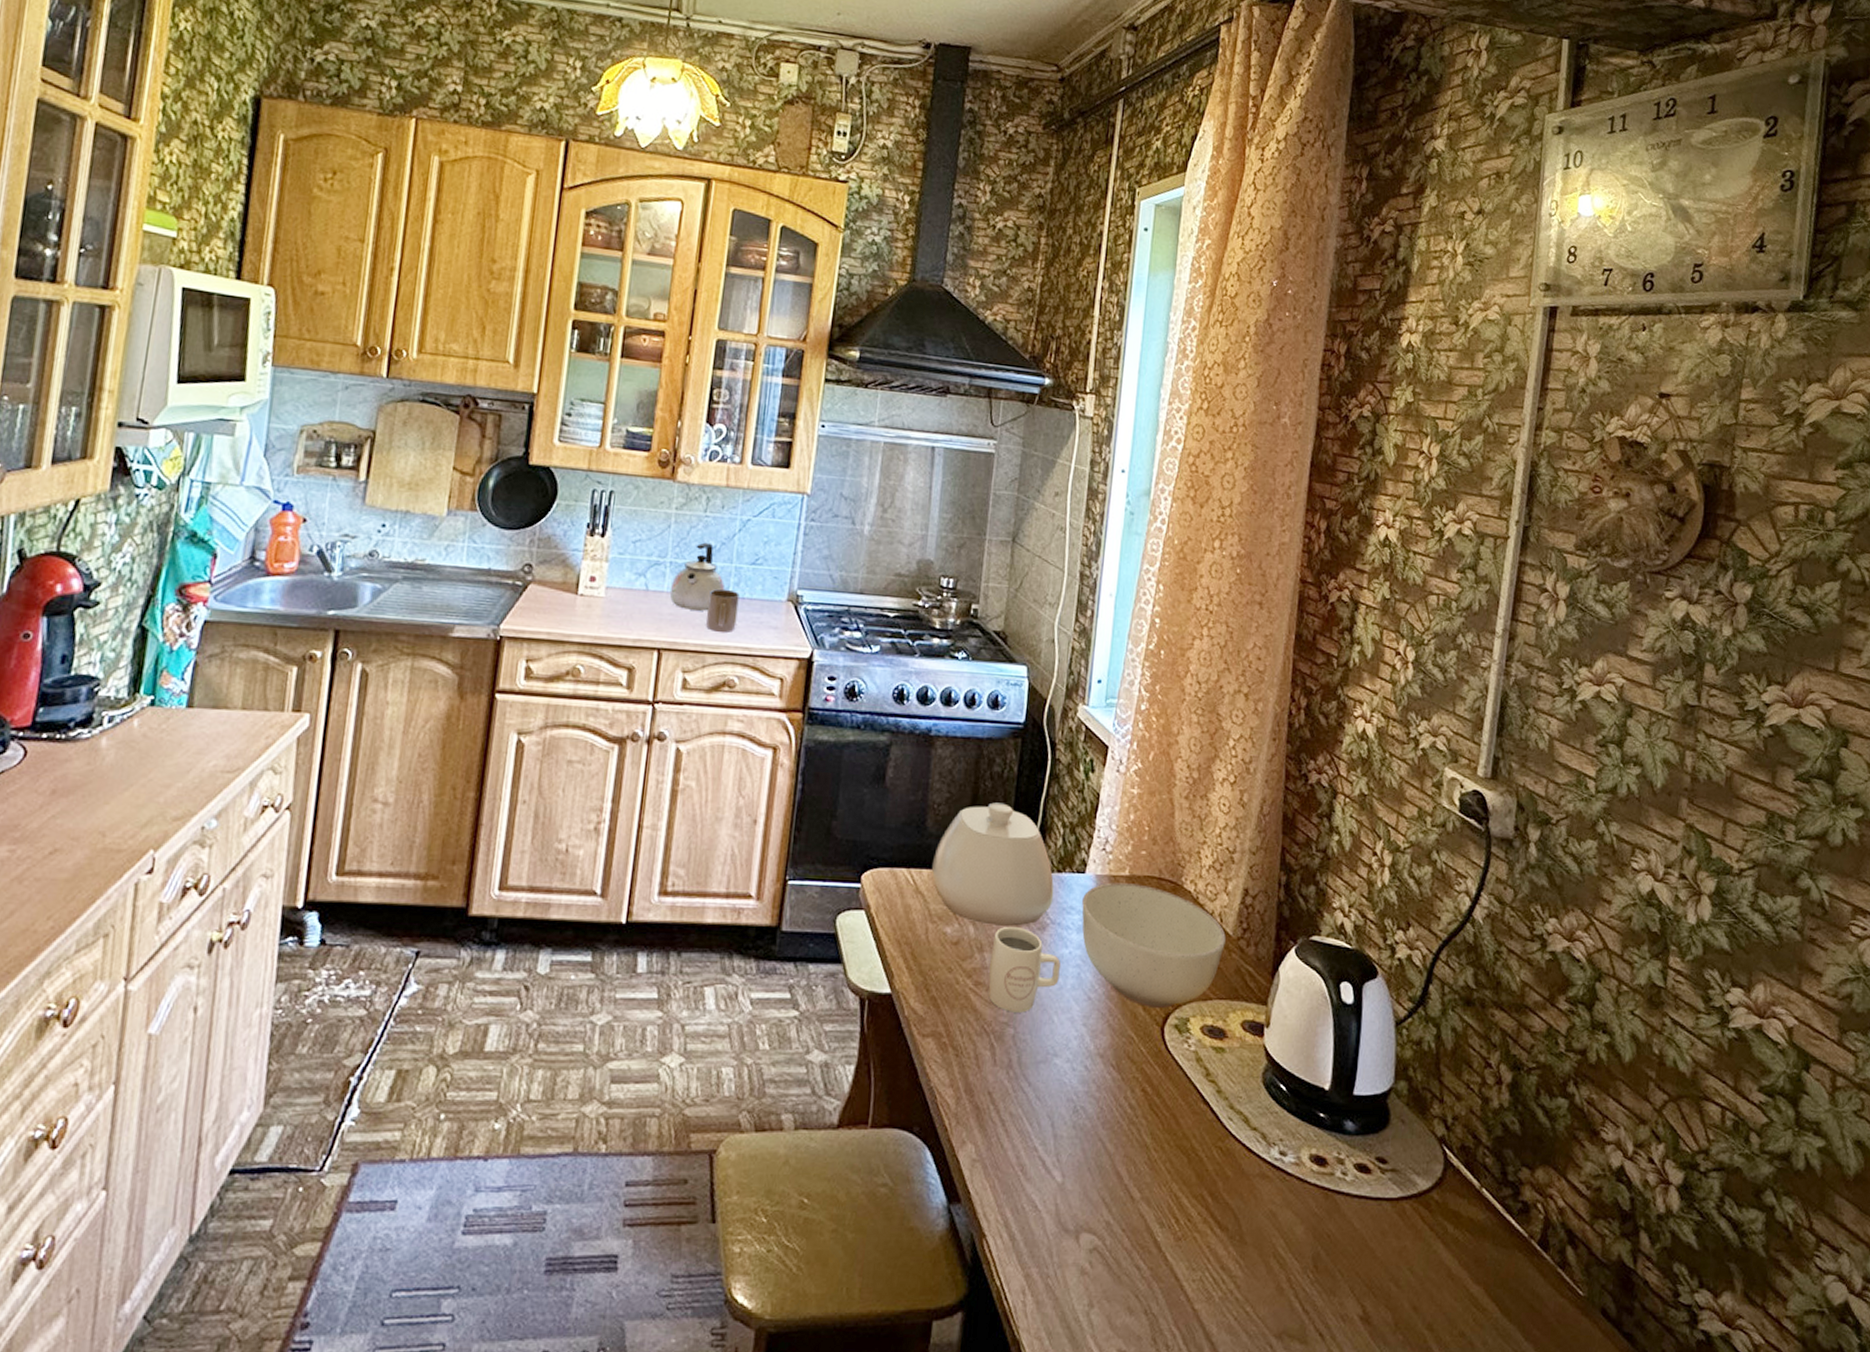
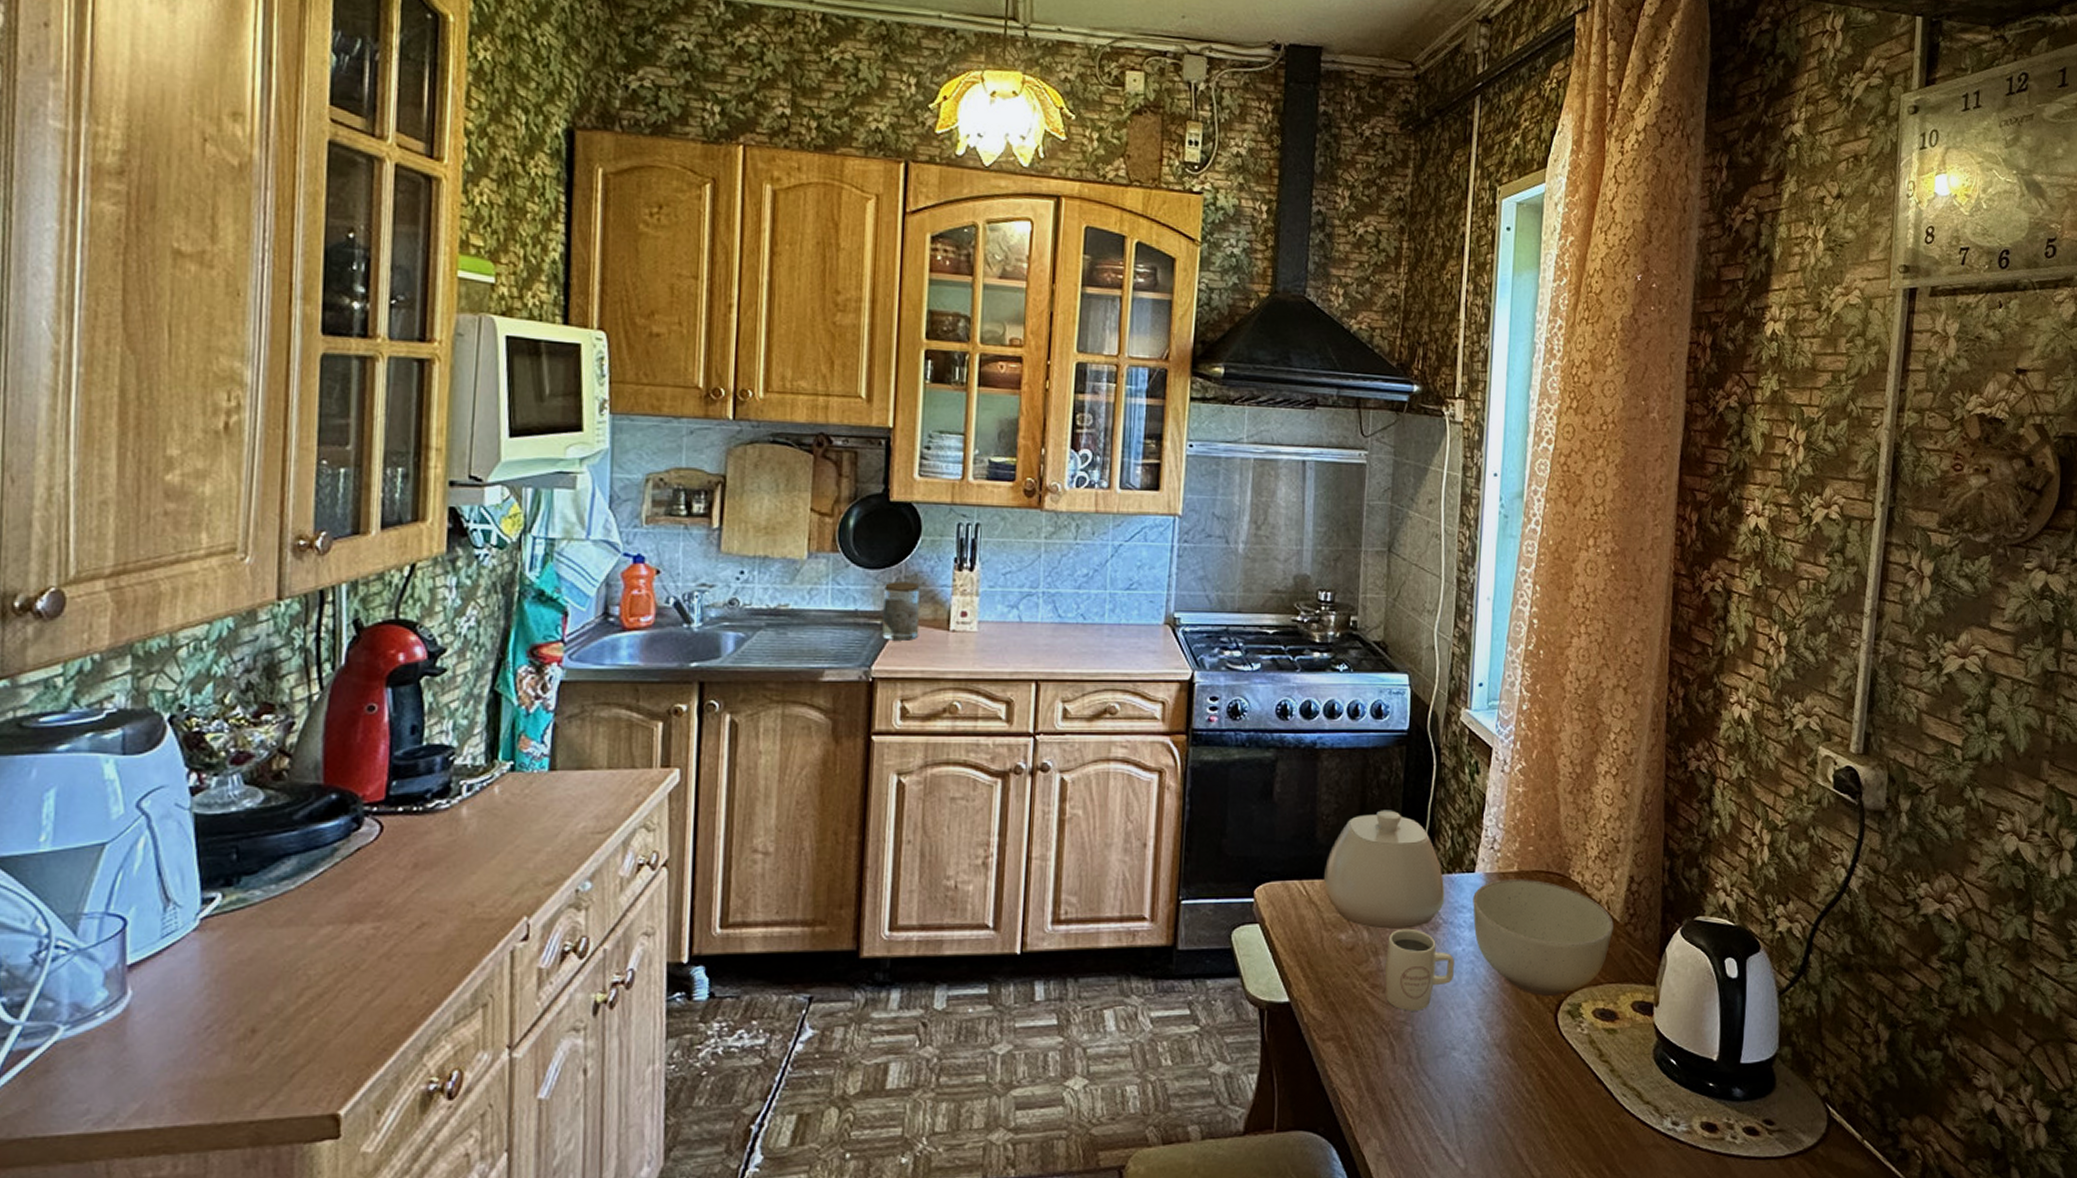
jar: none [512,543,552,602] -> present [882,581,921,641]
kettle: present [669,542,726,611] -> none [1044,570,1101,639]
mug: present [705,588,740,632] -> none [1082,616,1116,659]

